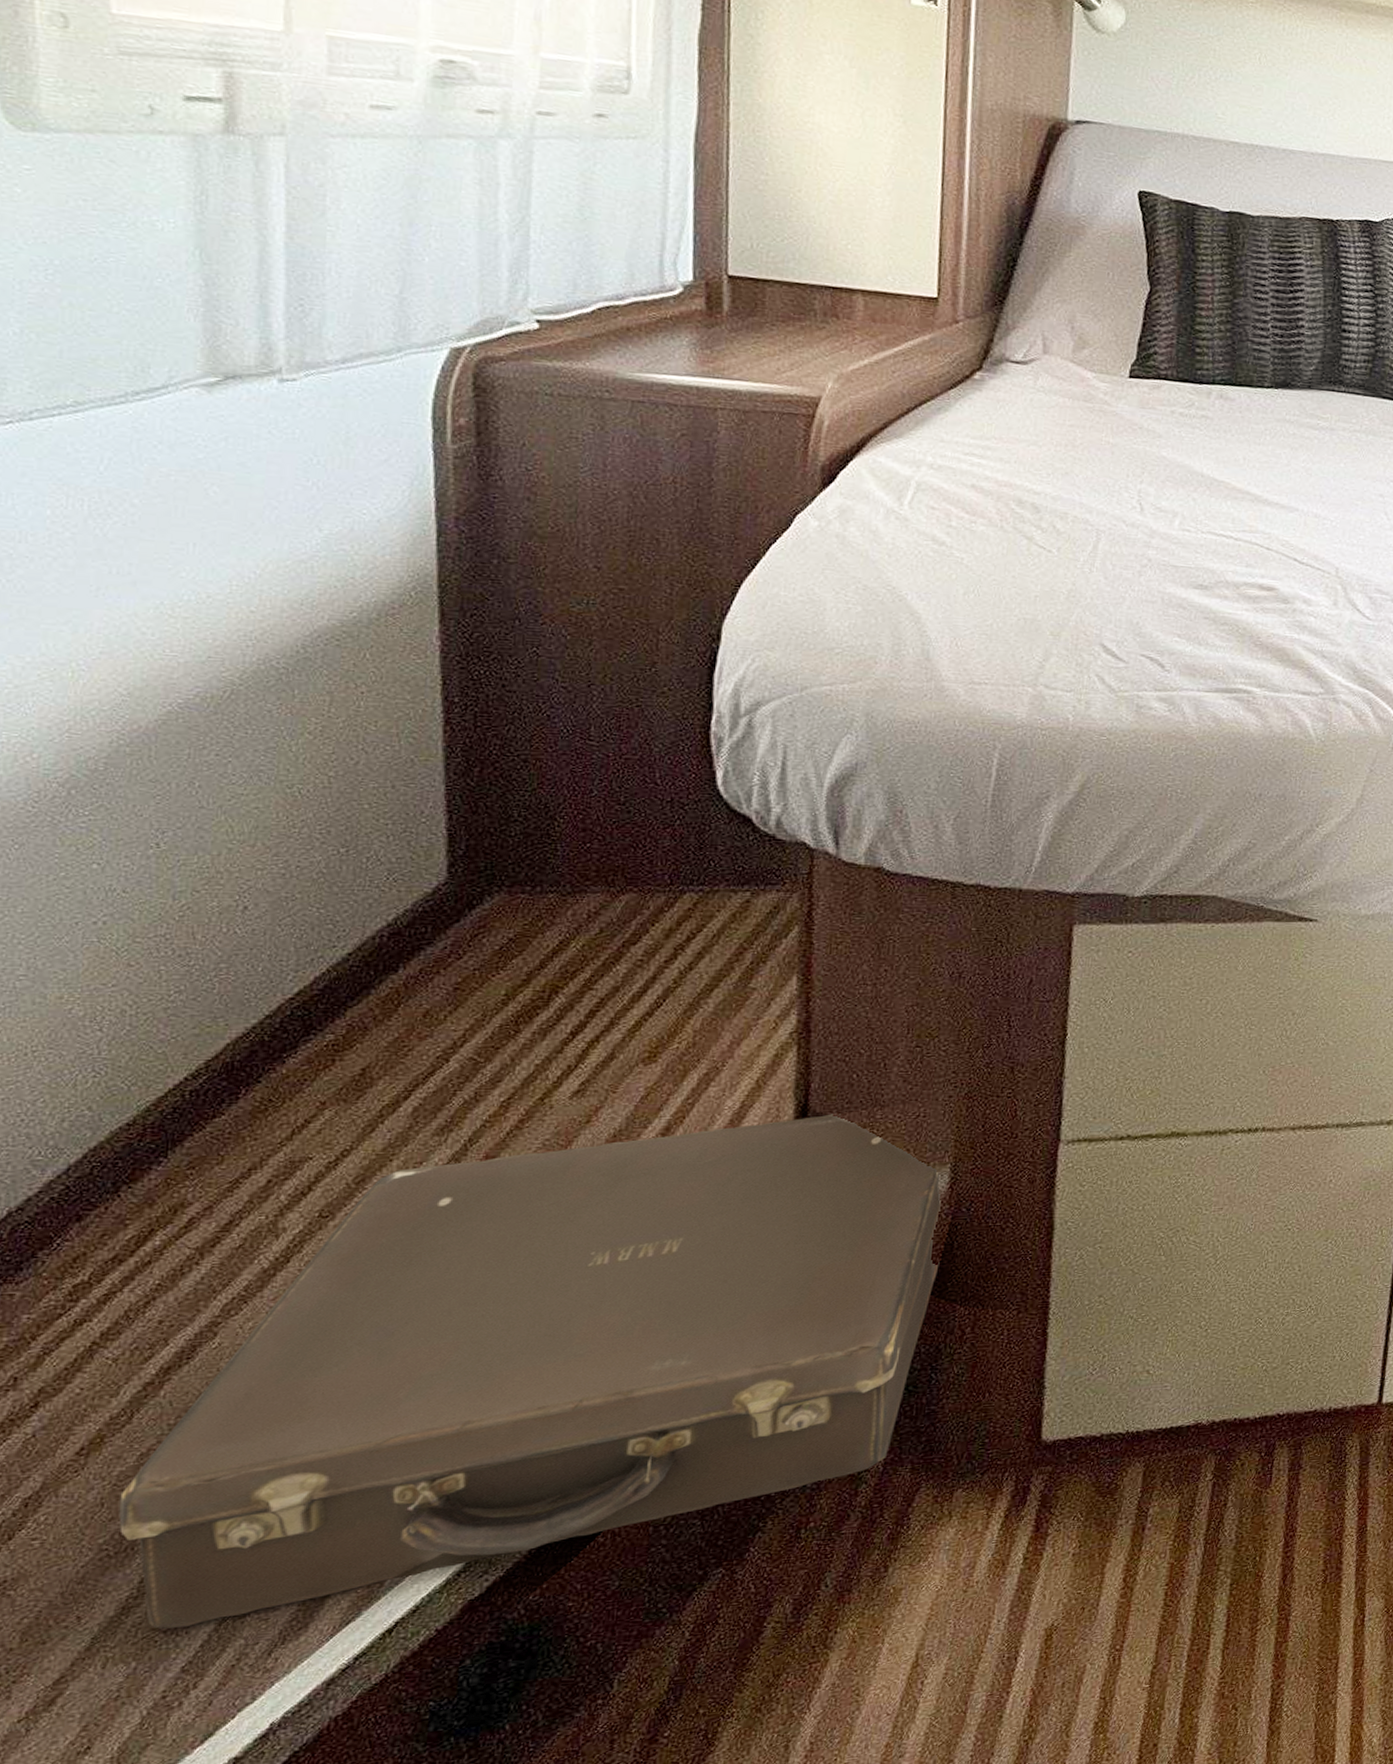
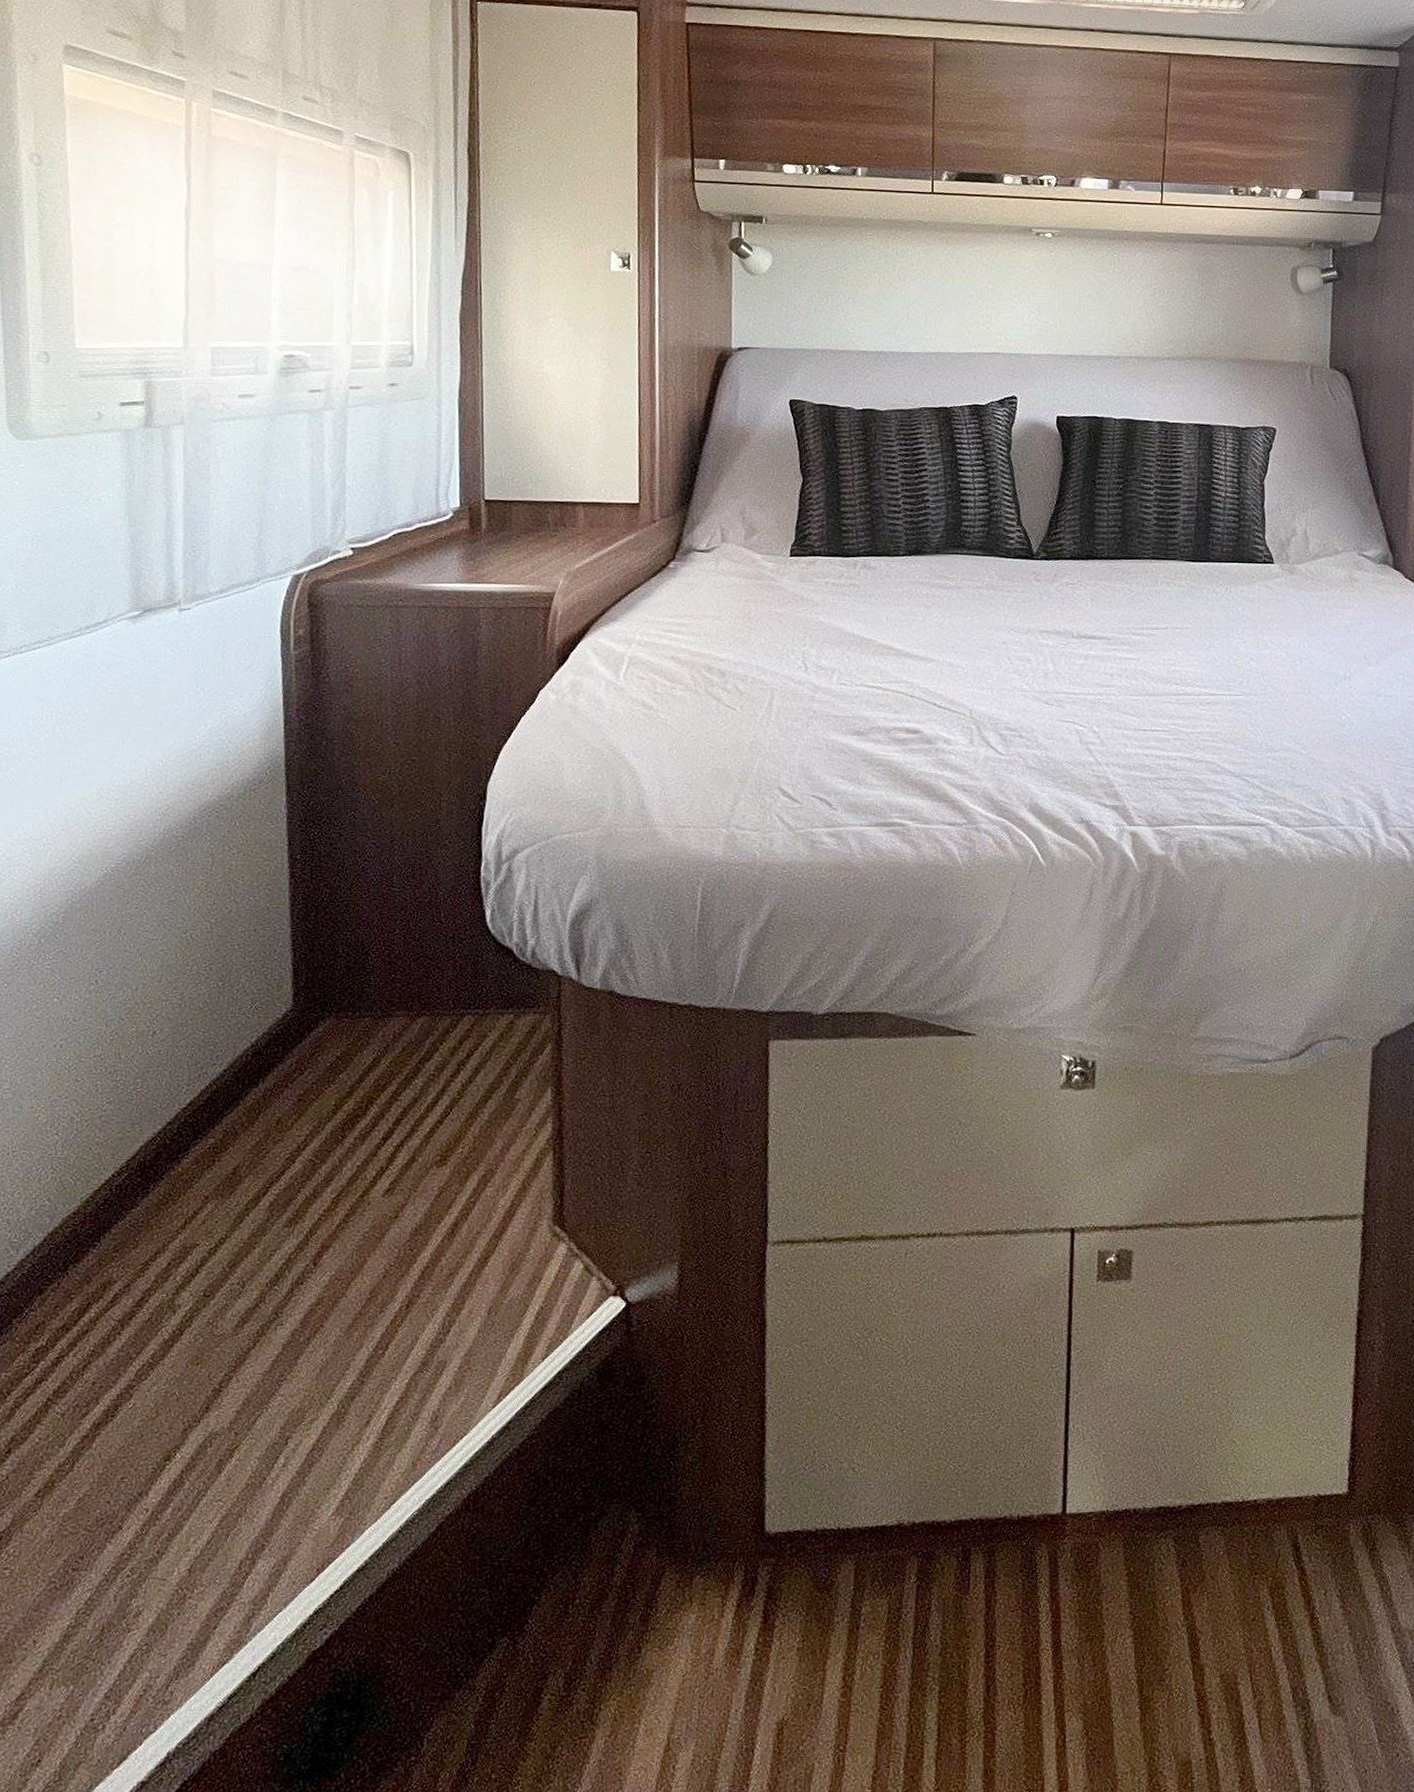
suitcase: present [118,1114,941,1629] -> none [63,1213,673,1657]

